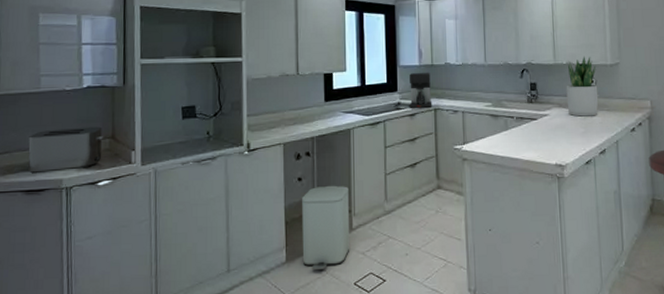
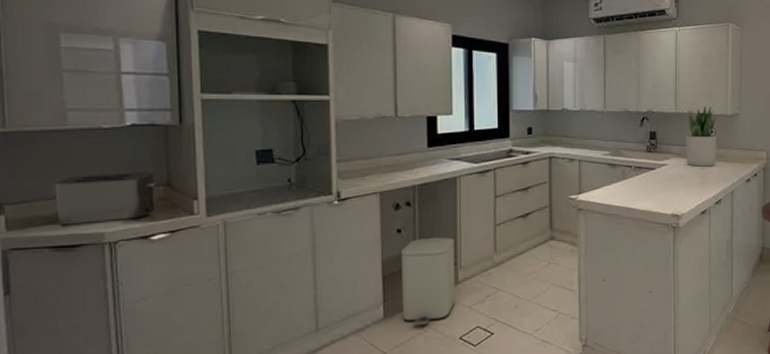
coffee maker: present [409,72,433,108] -> none [522,117,547,156]

